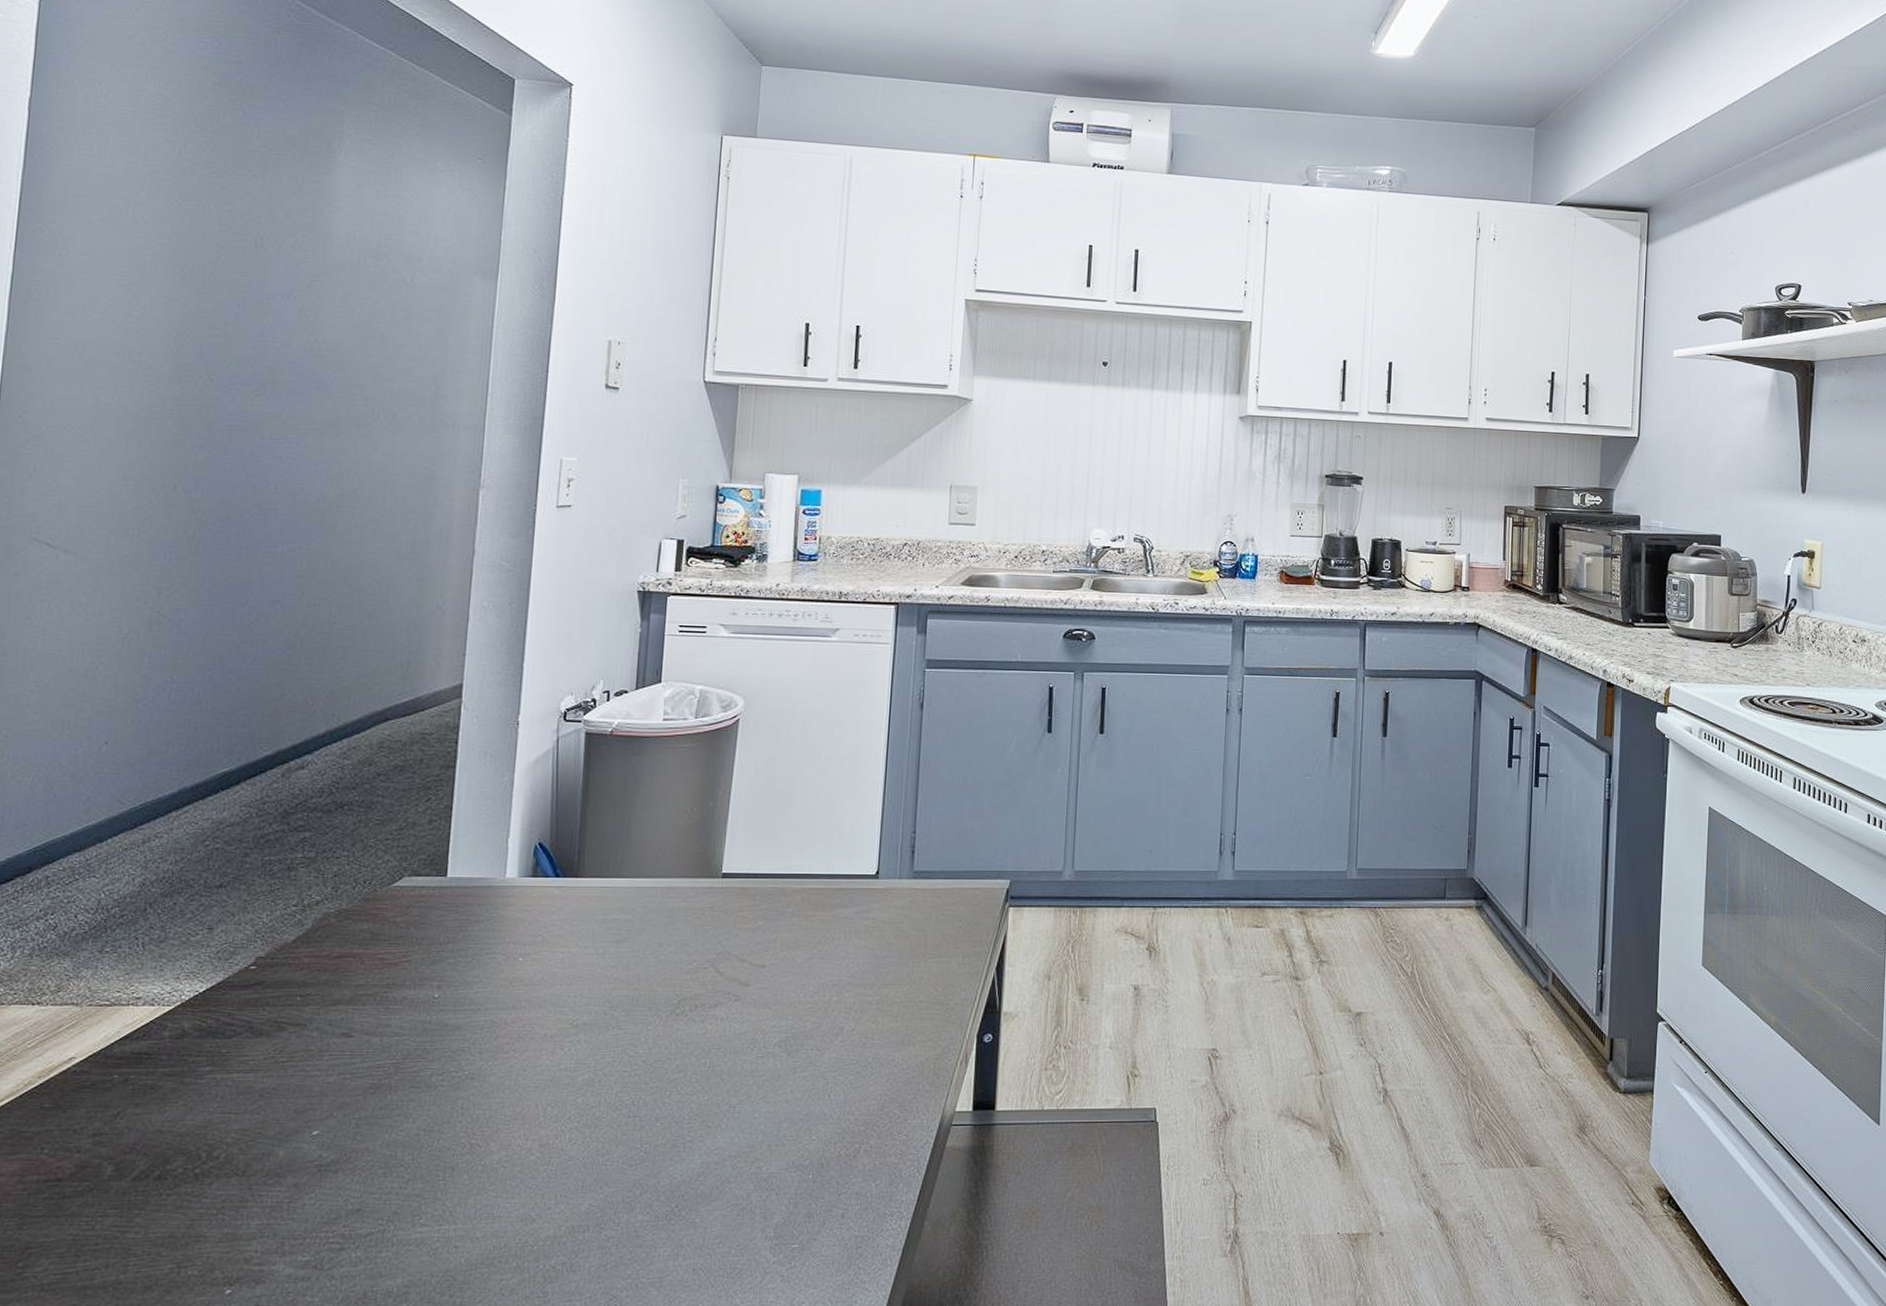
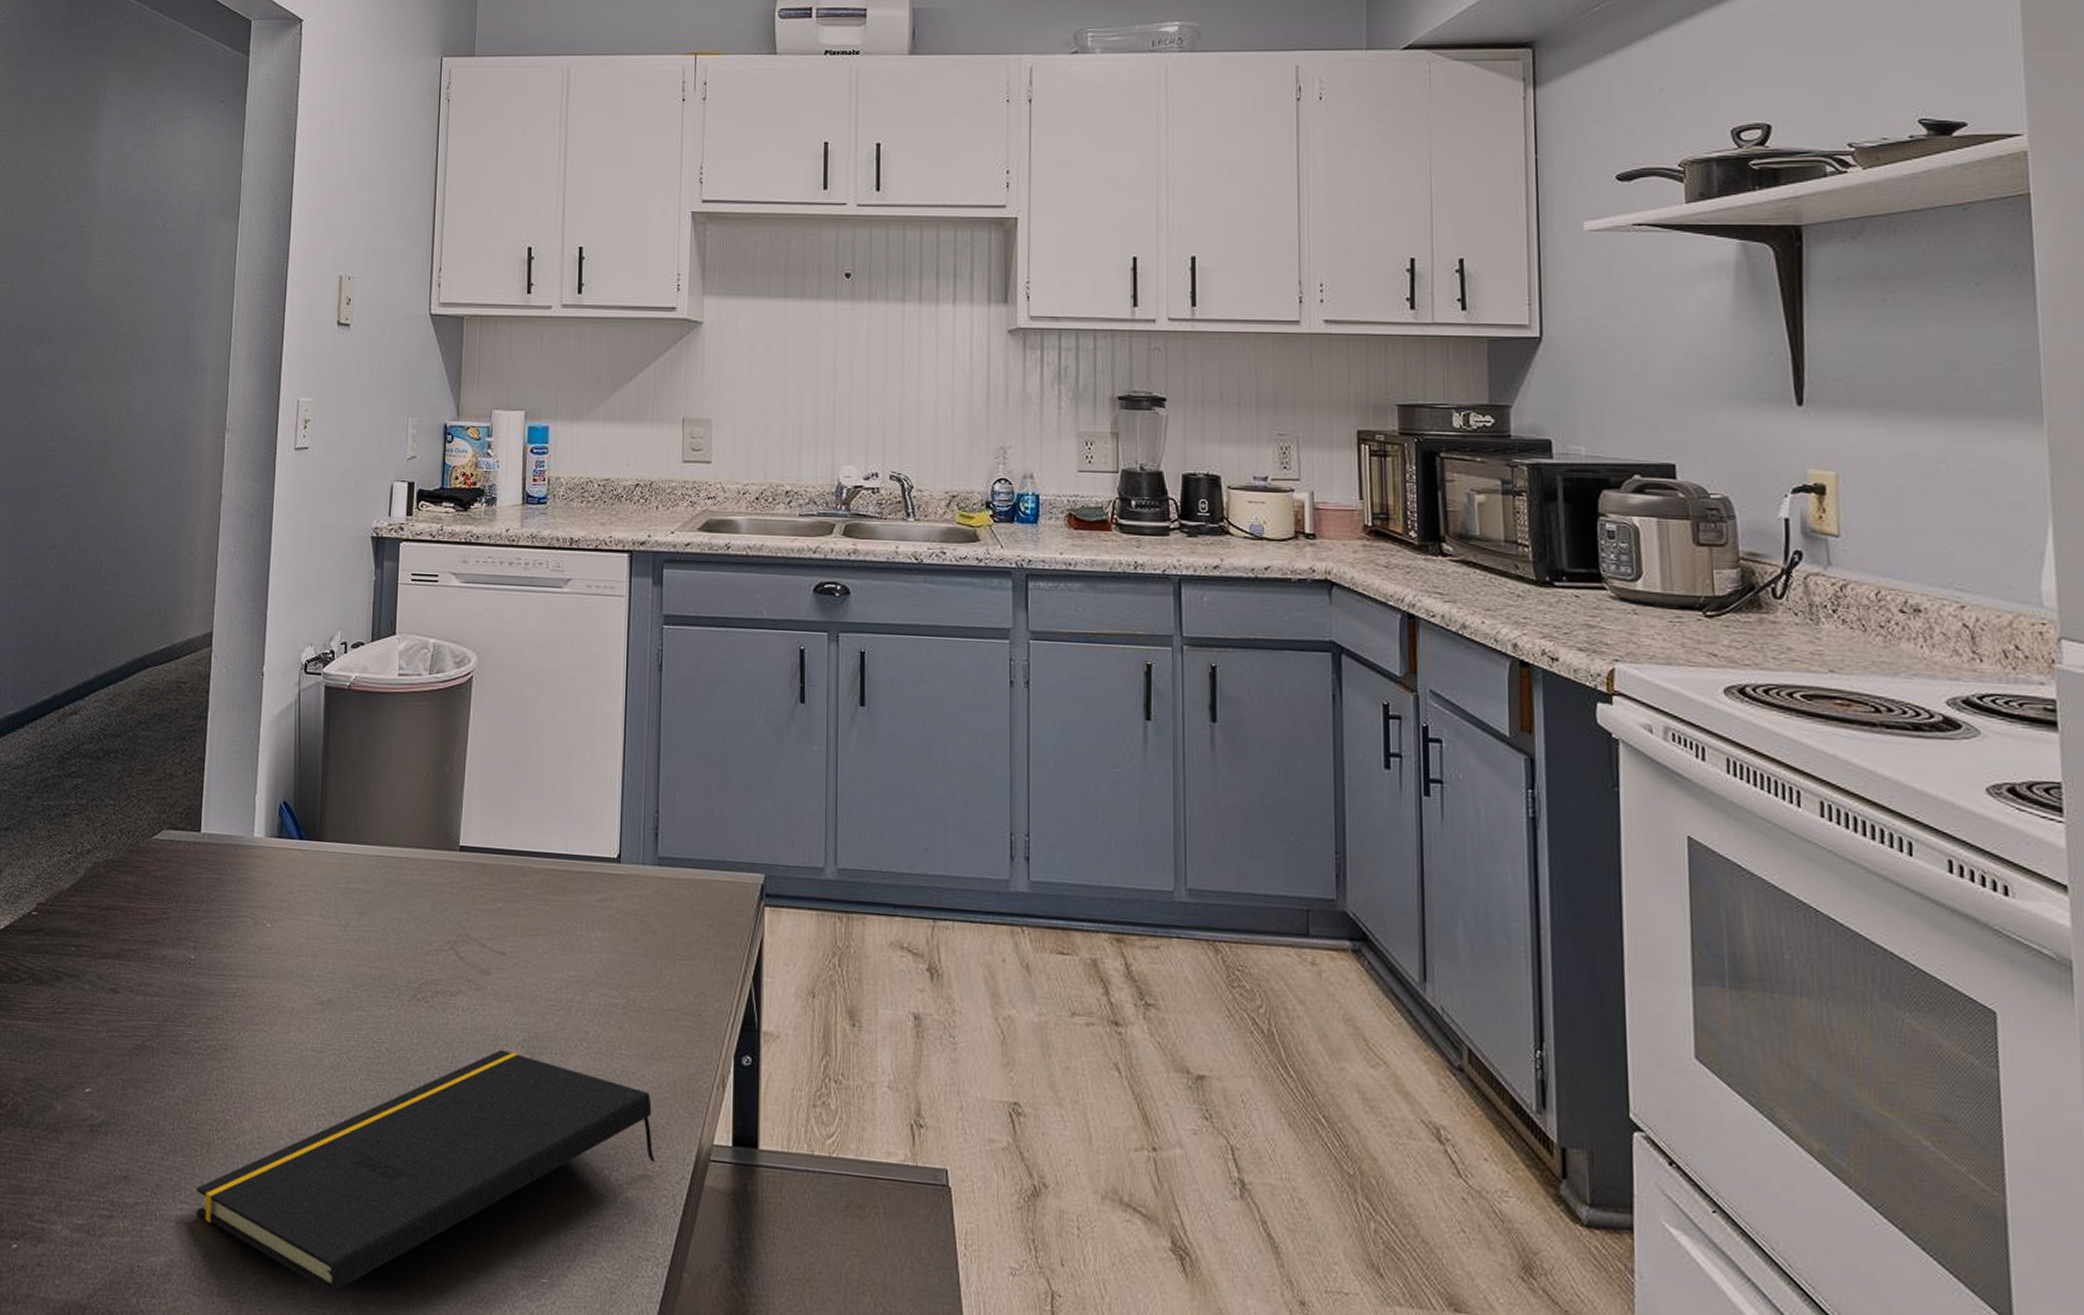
notepad: none [438,1051,902,1287] -> present [197,1049,655,1294]

